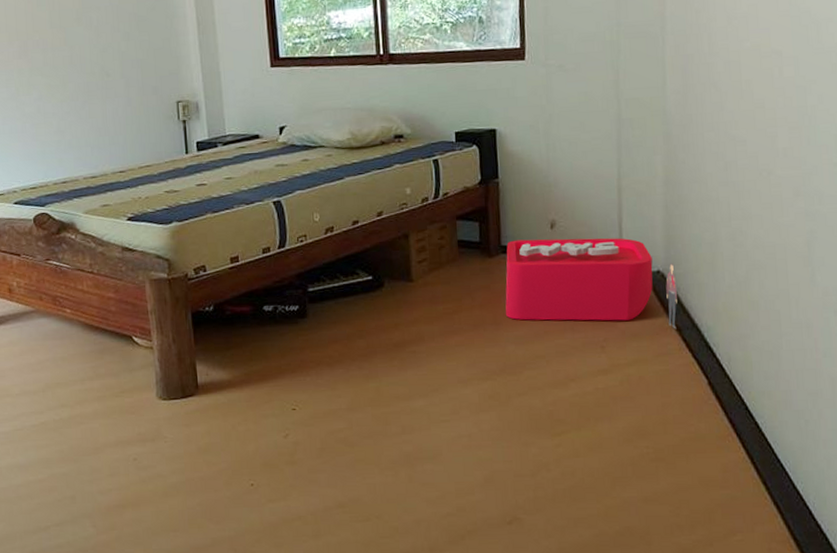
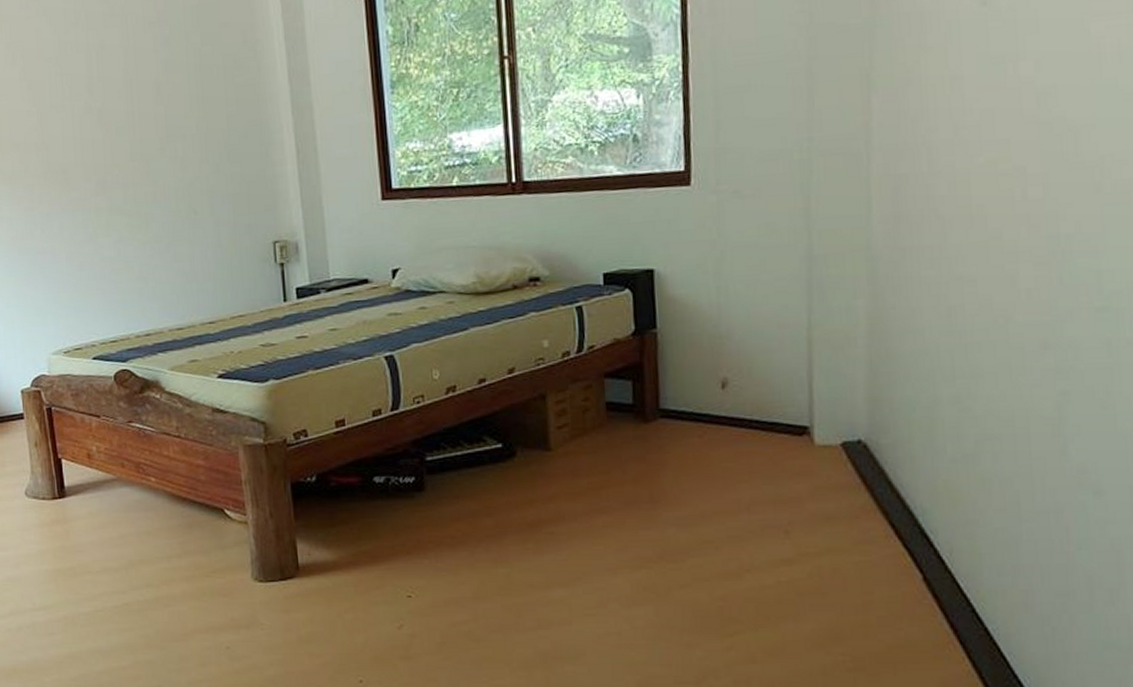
storage bin: present [505,238,677,329] -> none [664,400,884,512]

